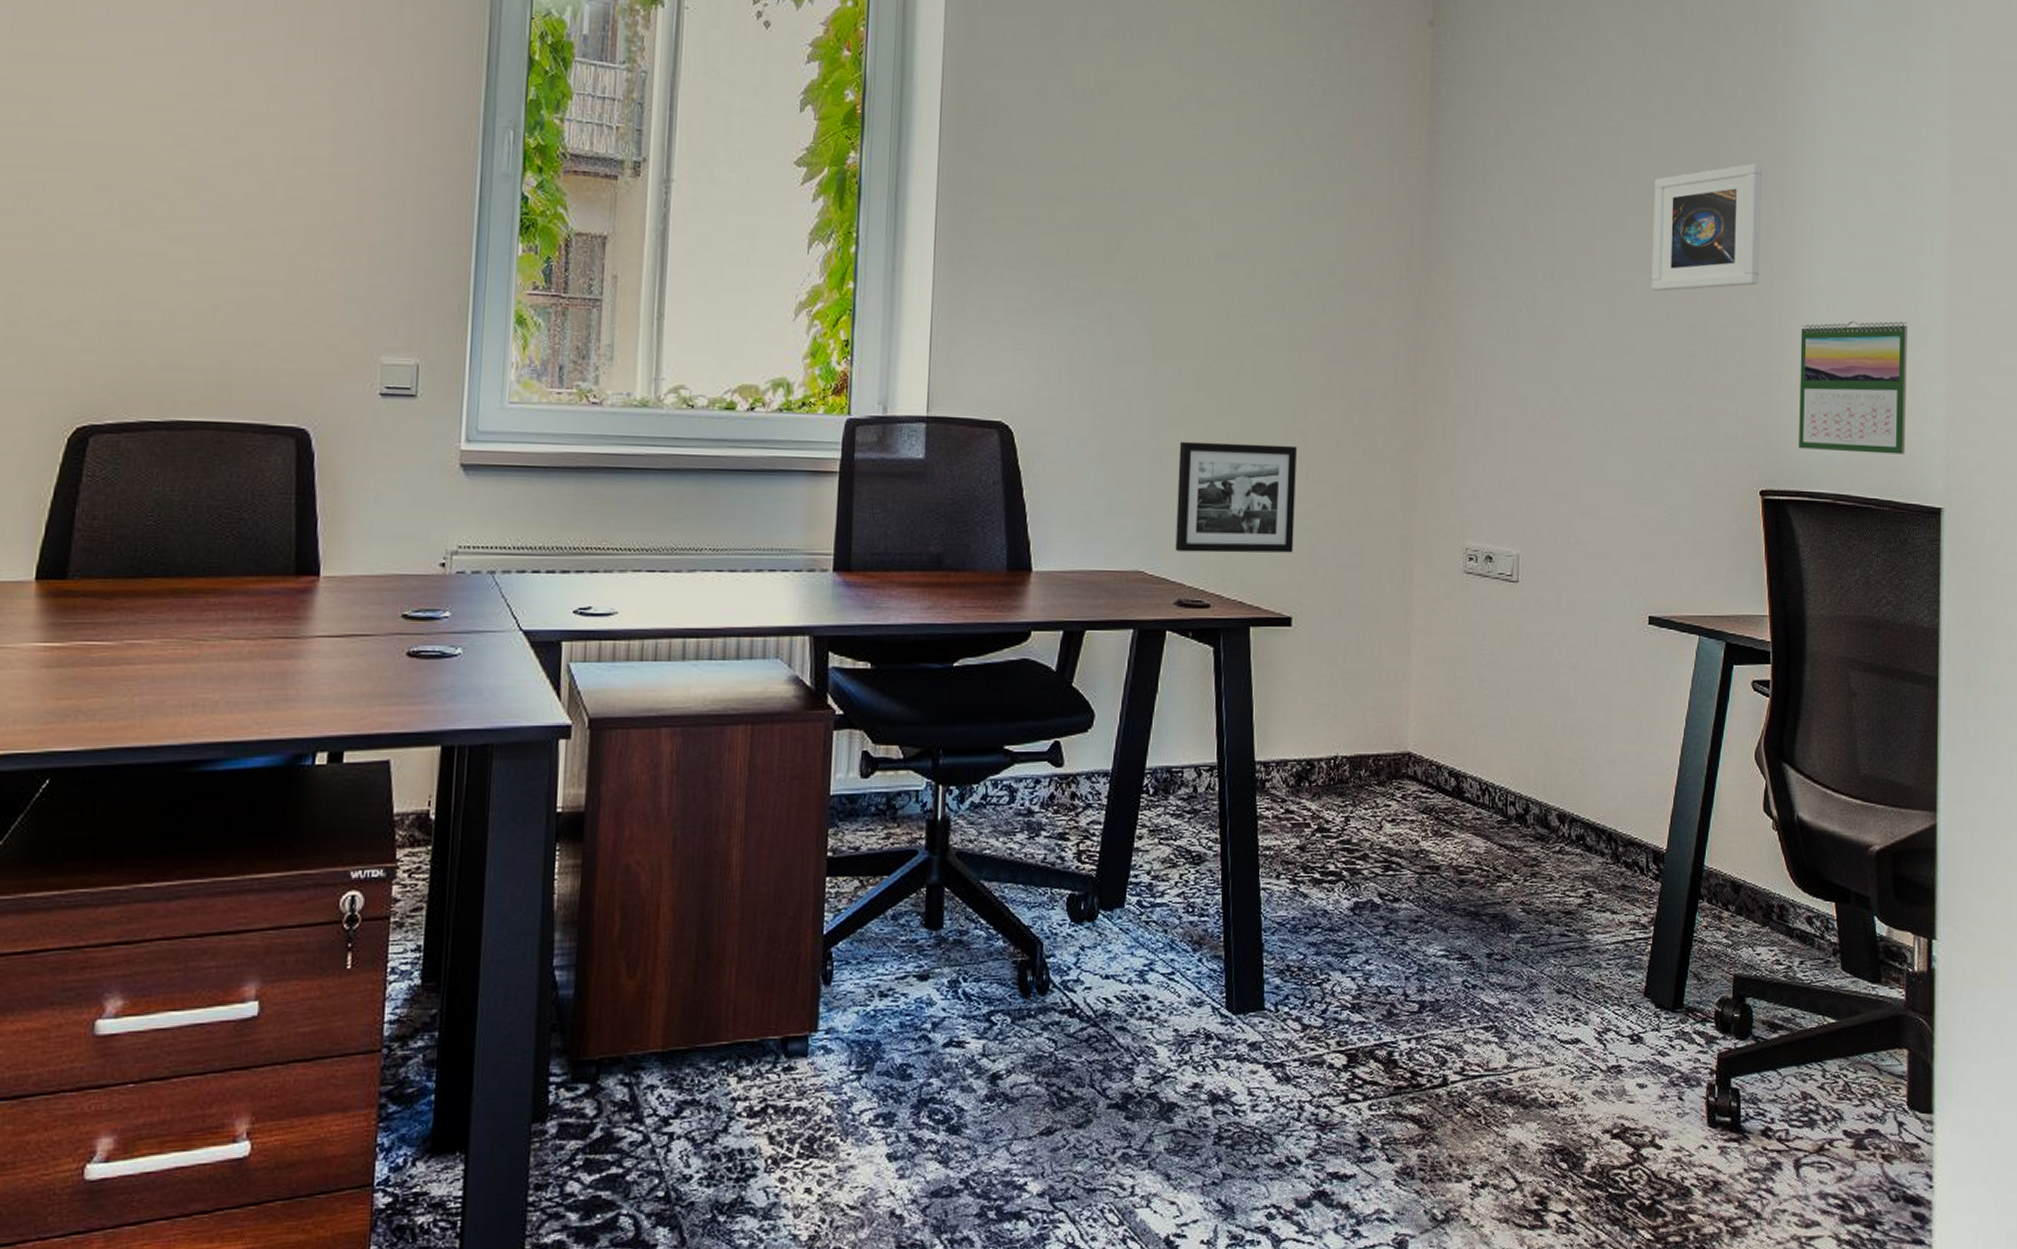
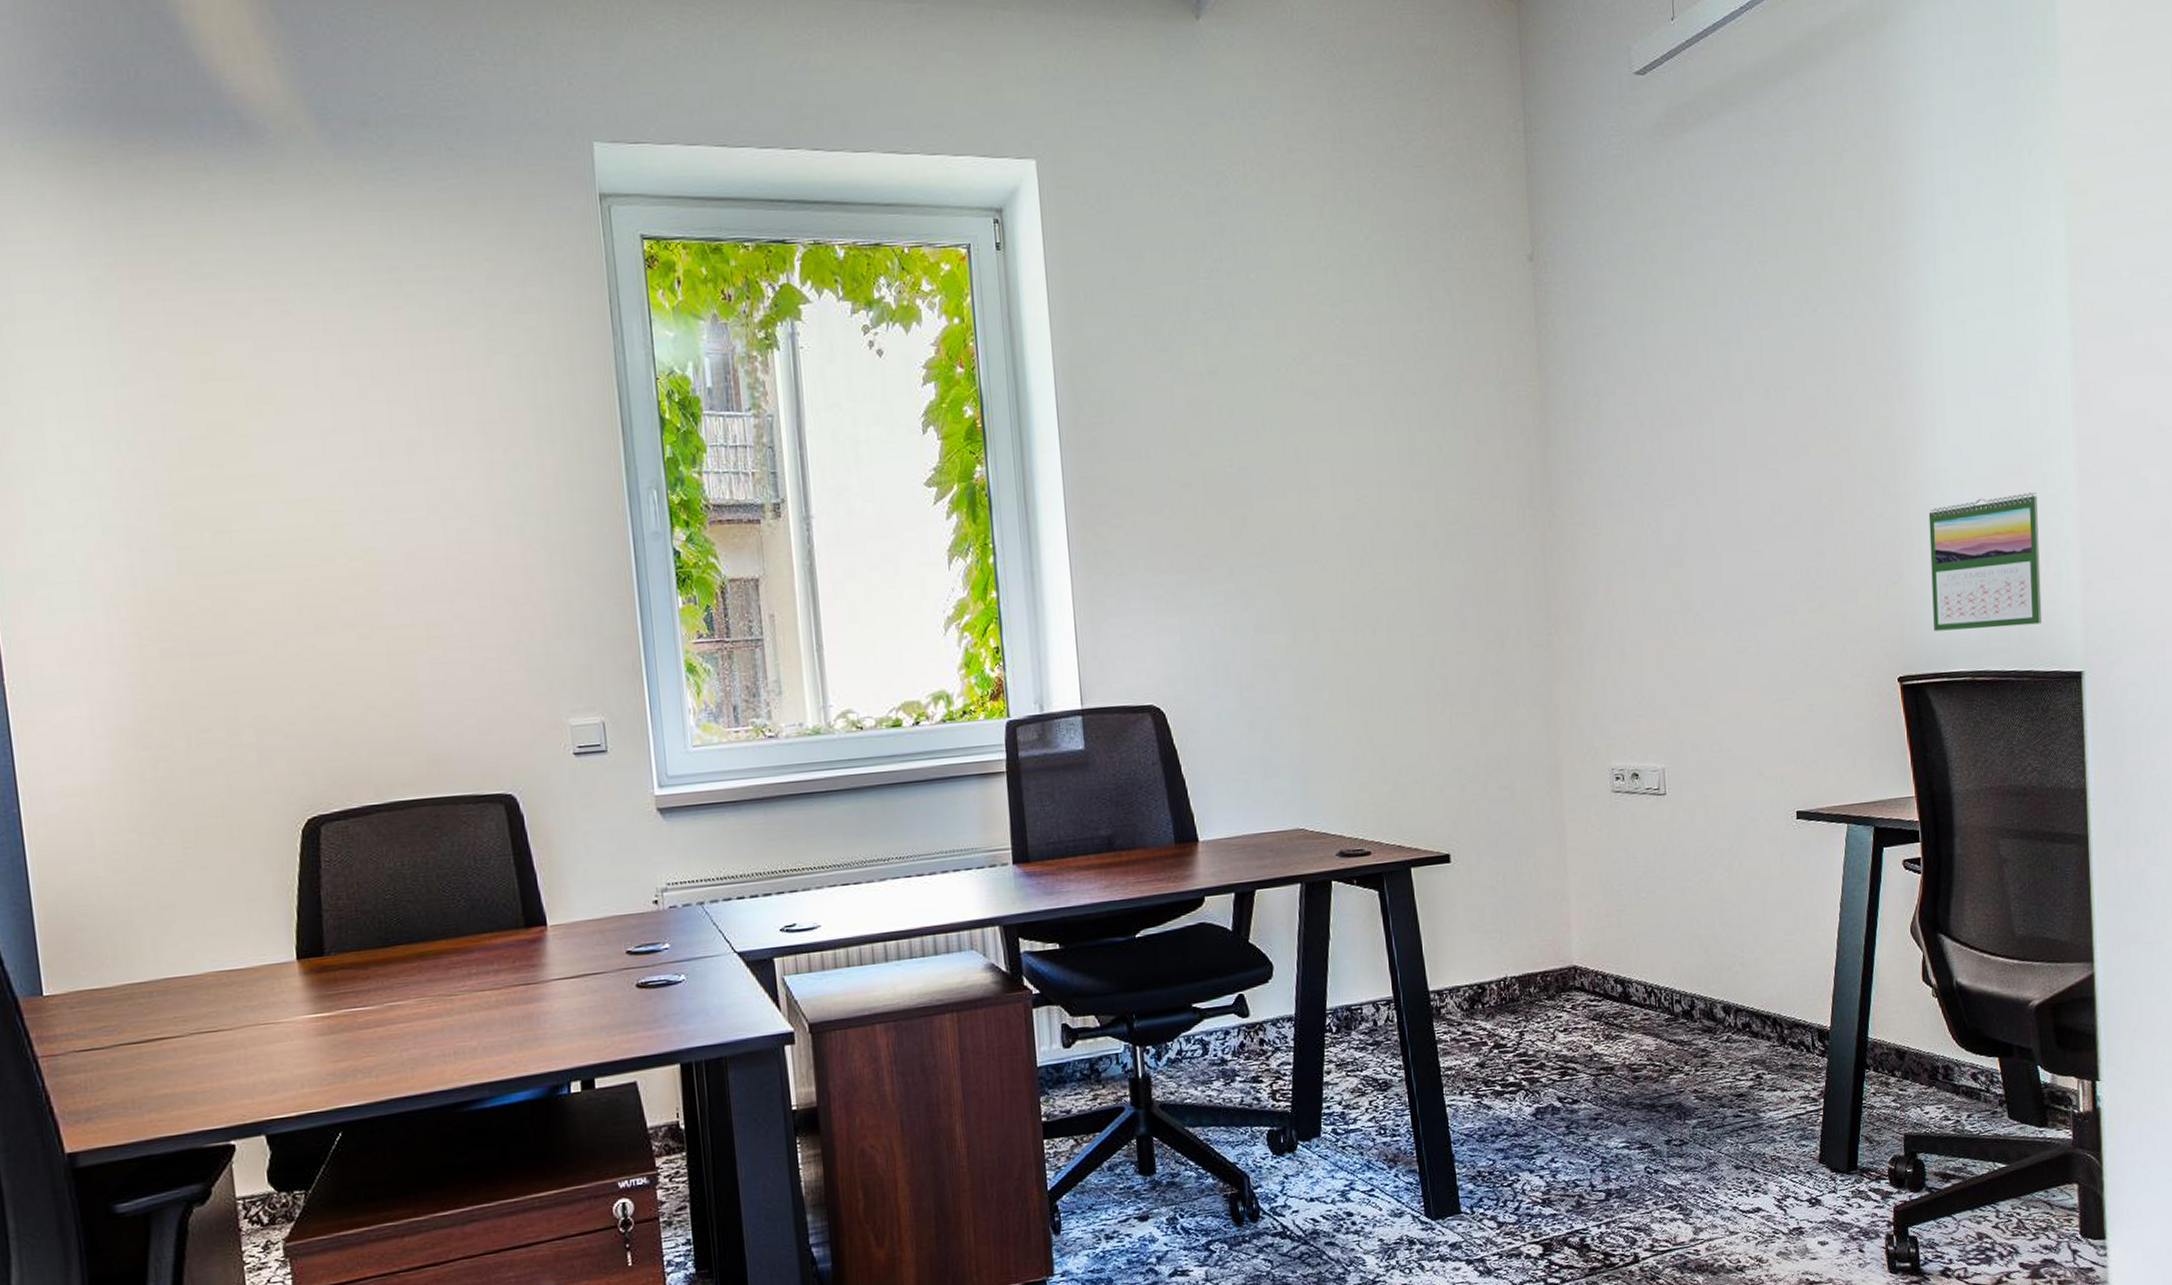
picture frame: present [1175,441,1297,553] -> none [1325,692,1445,806]
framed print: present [1651,163,1762,291] -> none [1769,353,1883,495]

